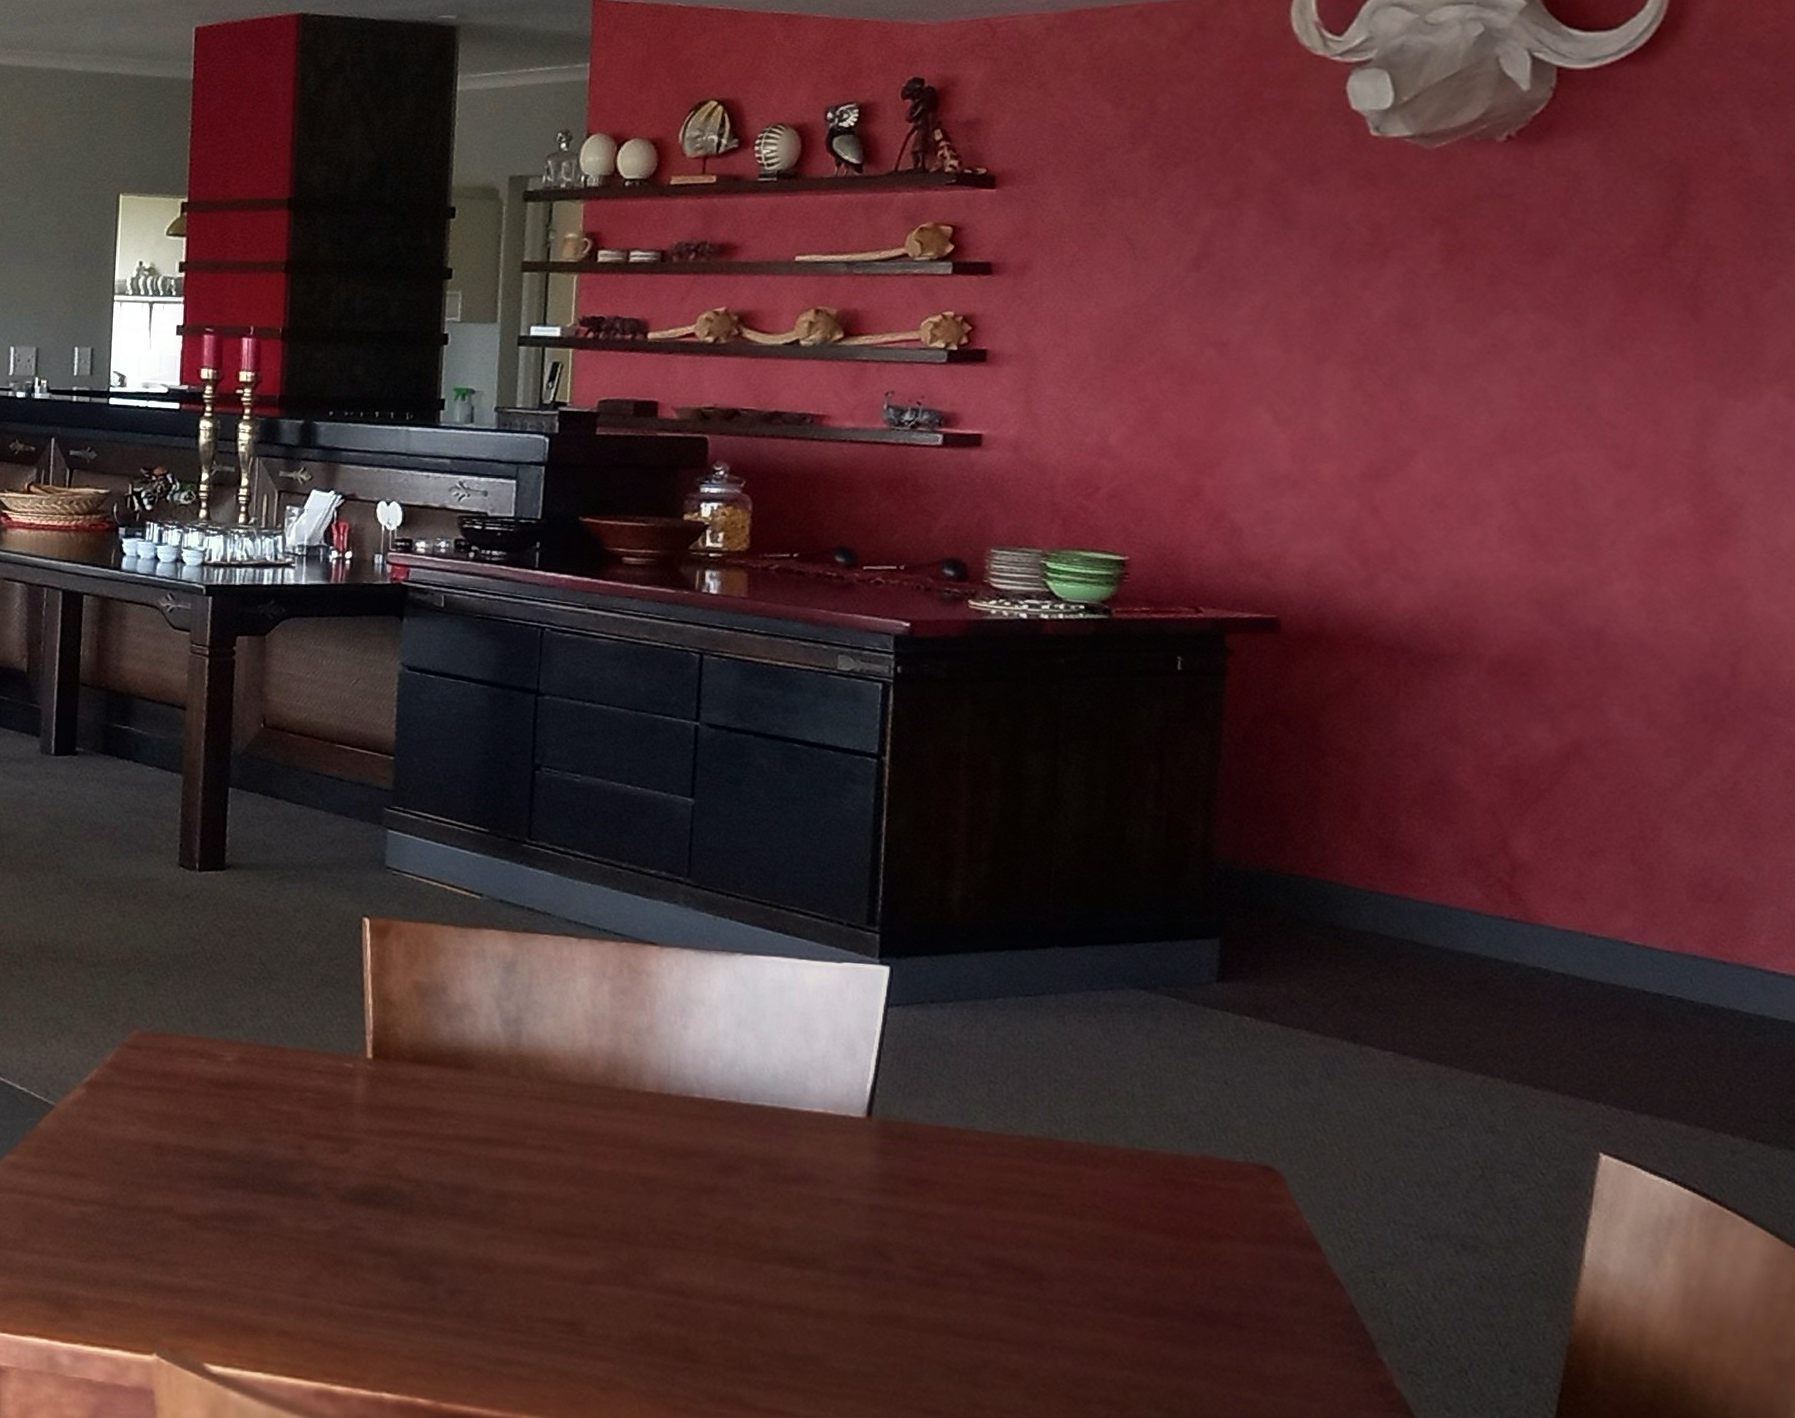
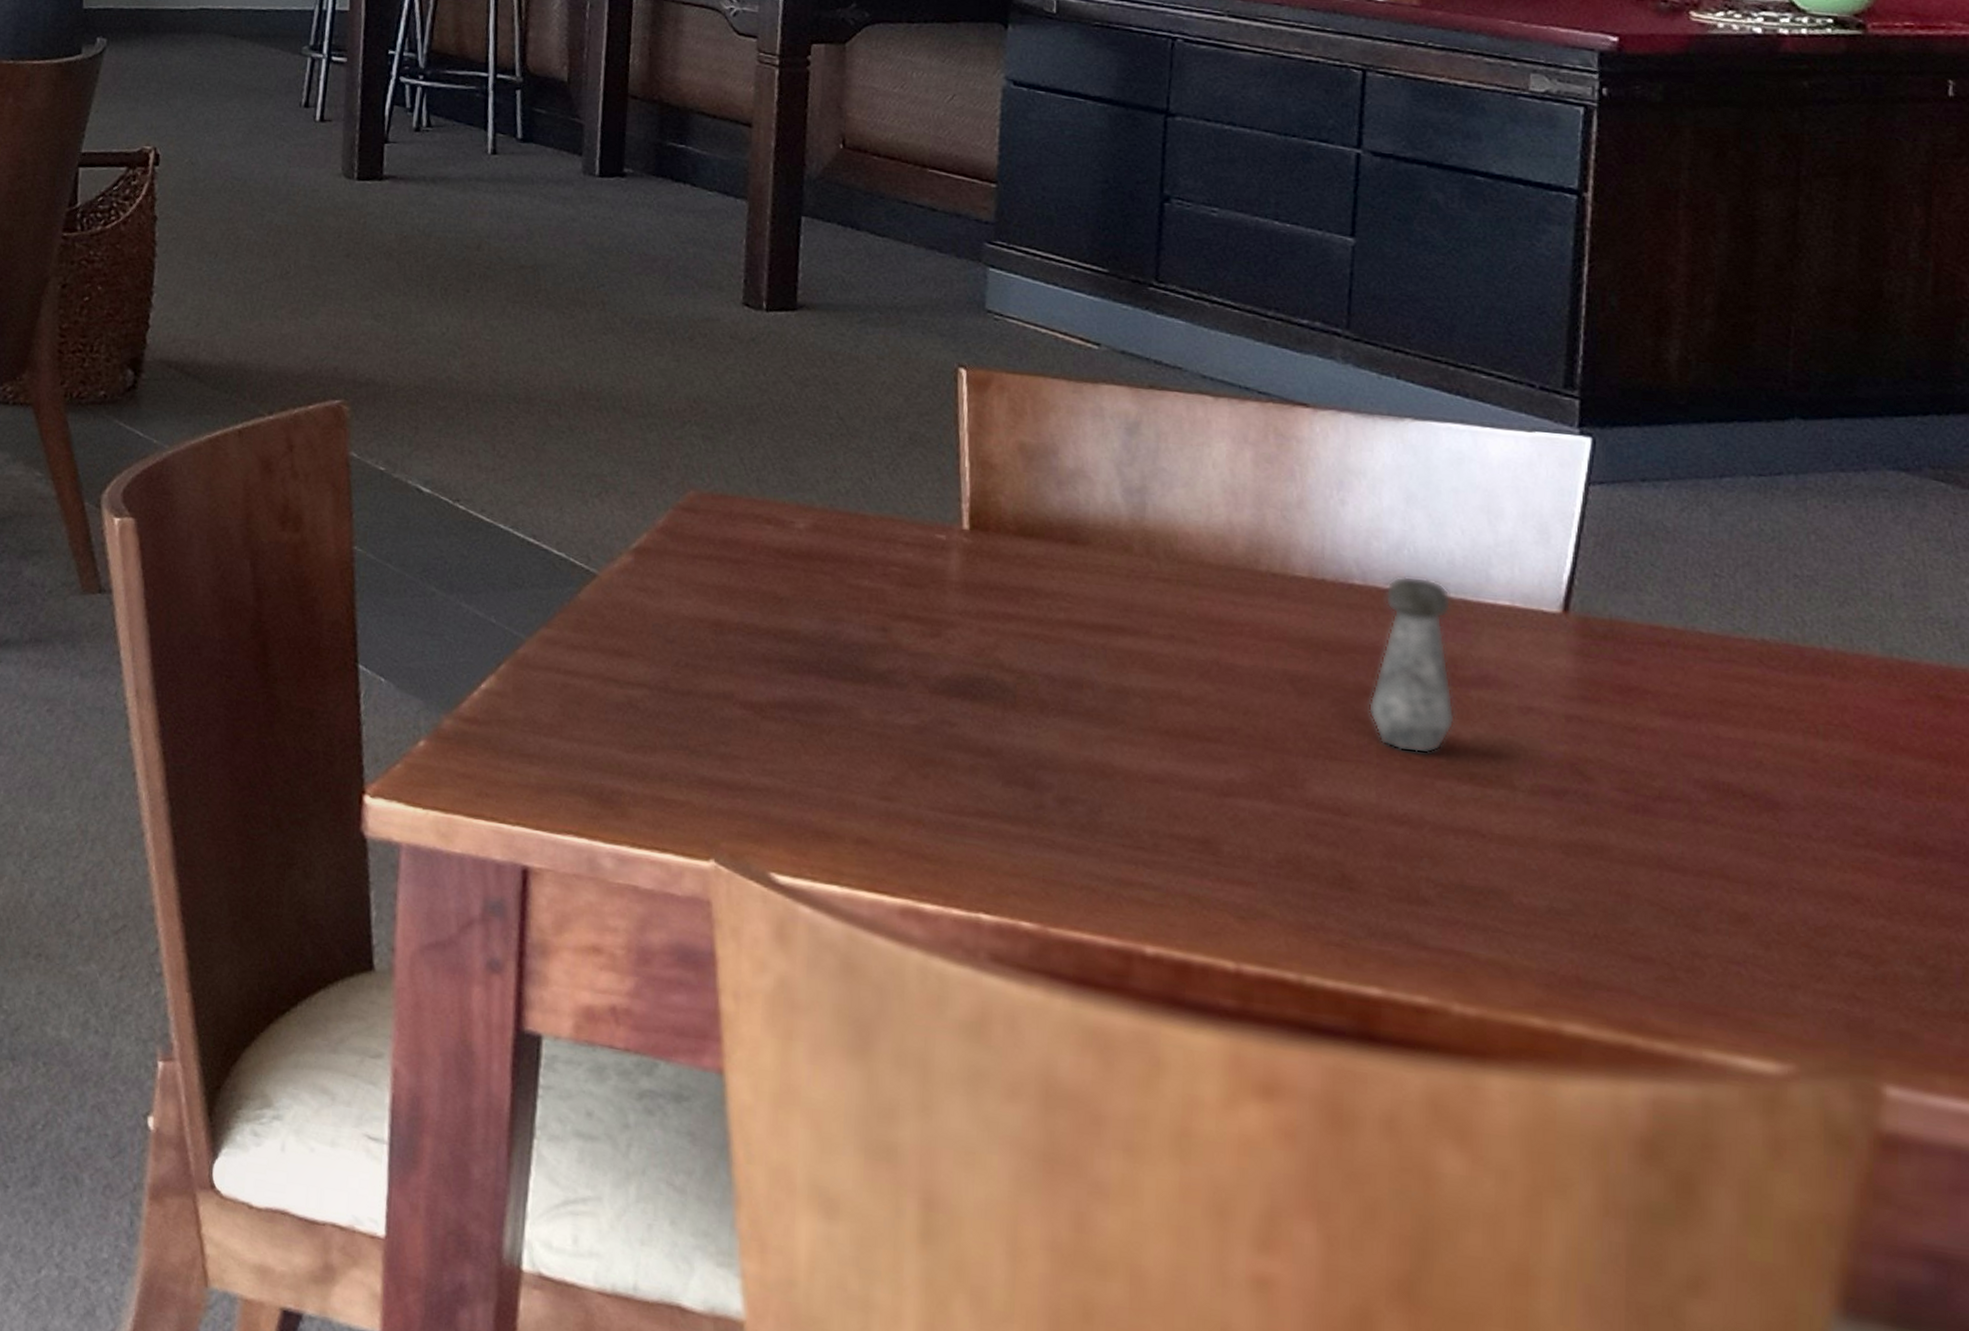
salt shaker: none [706,1089,779,1242] -> present [1368,575,1456,754]

